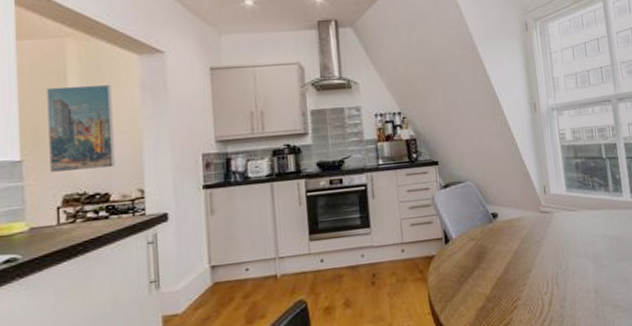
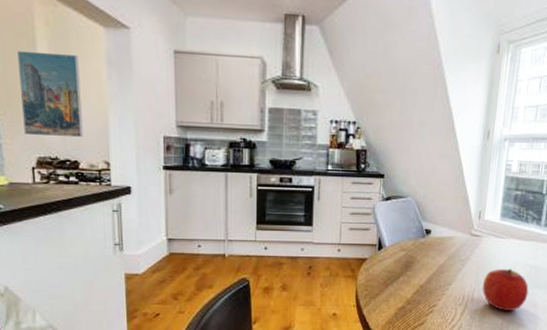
apple: none [564,243,616,293] -> present [482,268,529,311]

